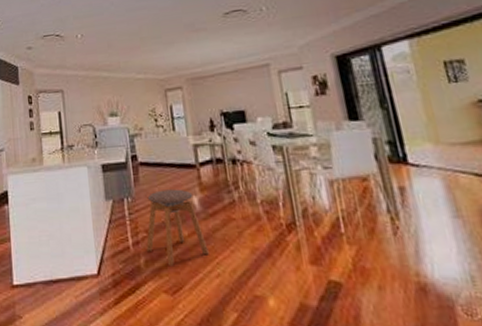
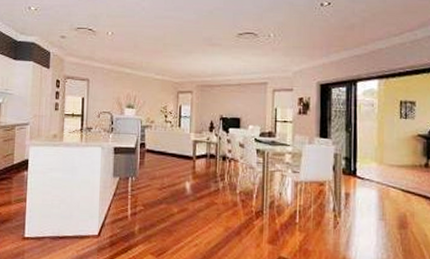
stool: present [146,189,209,266] -> none [141,174,192,235]

